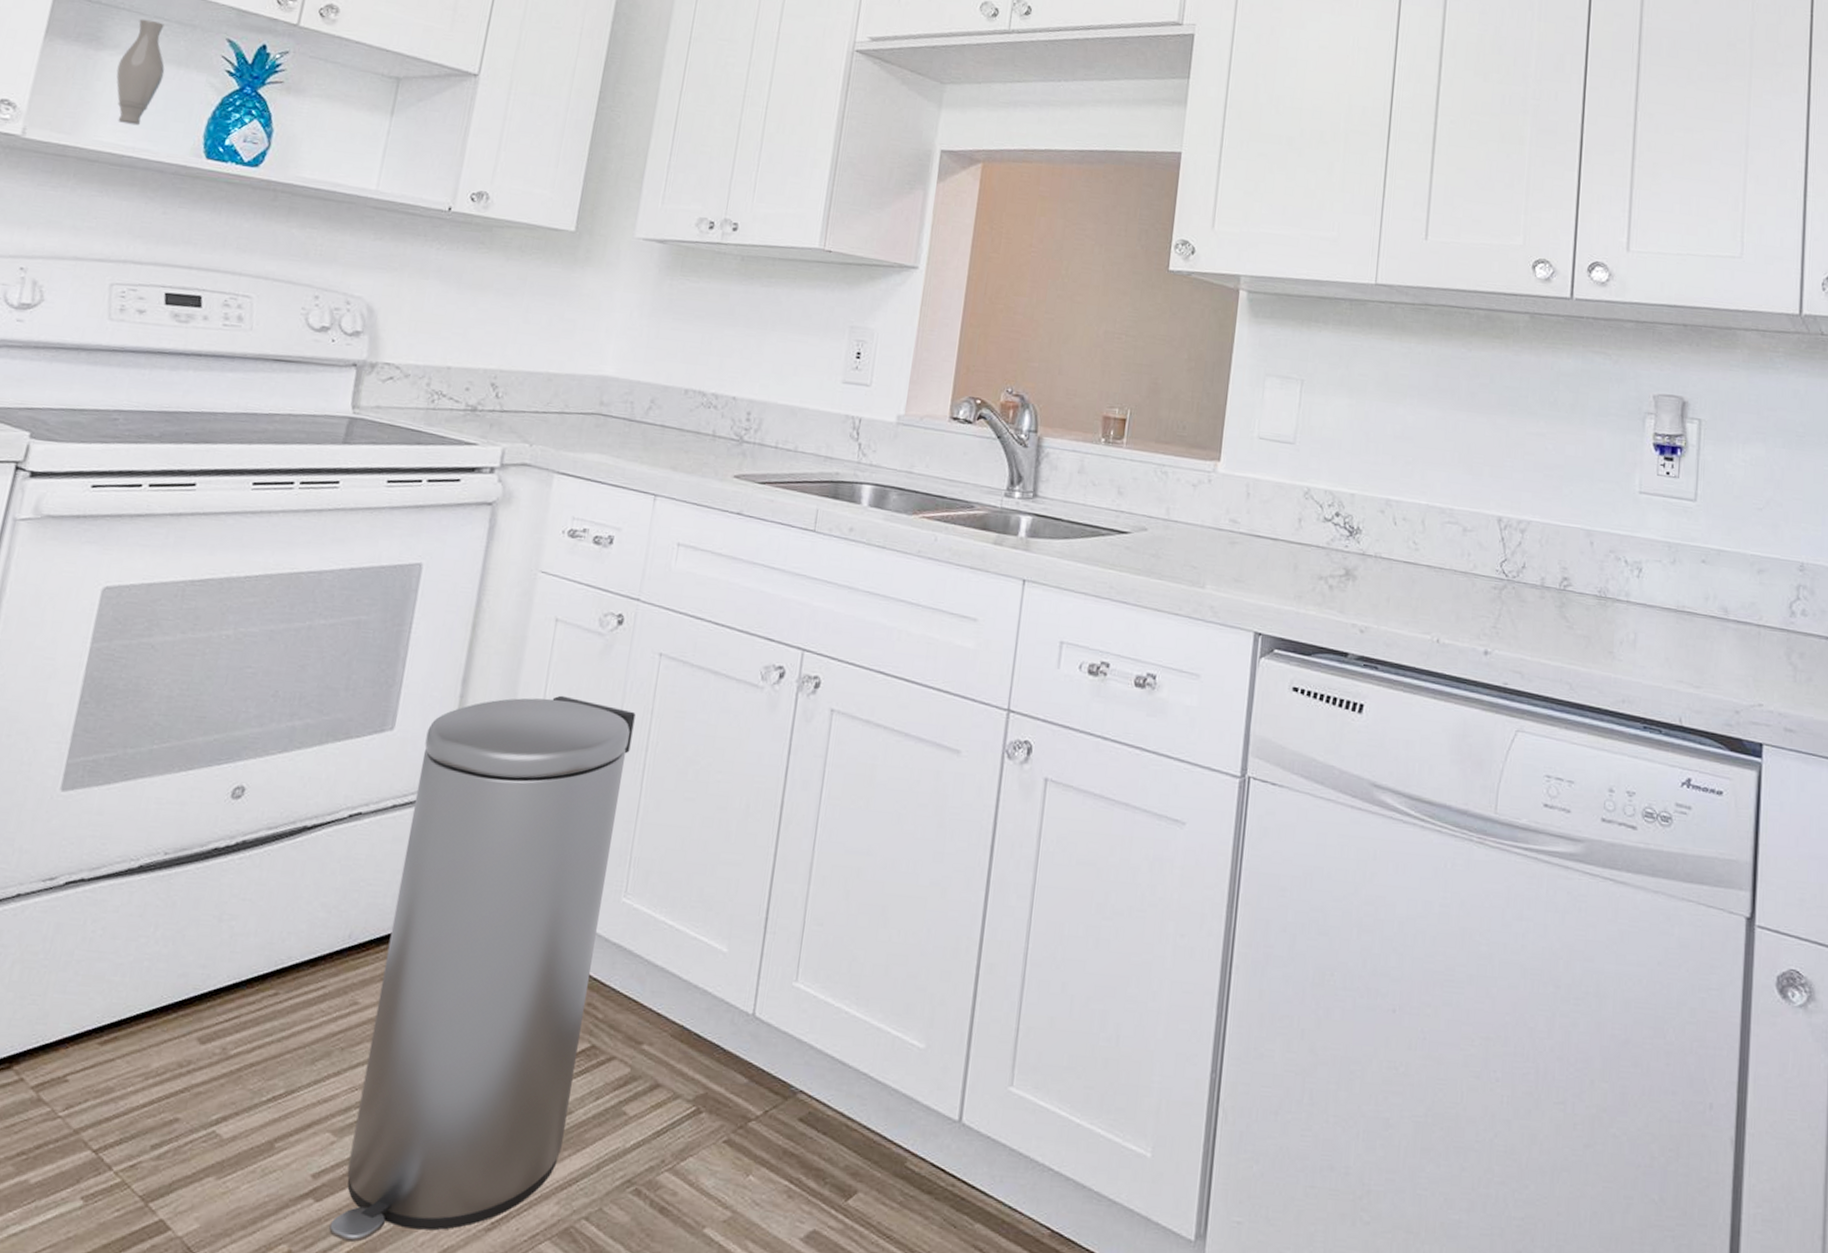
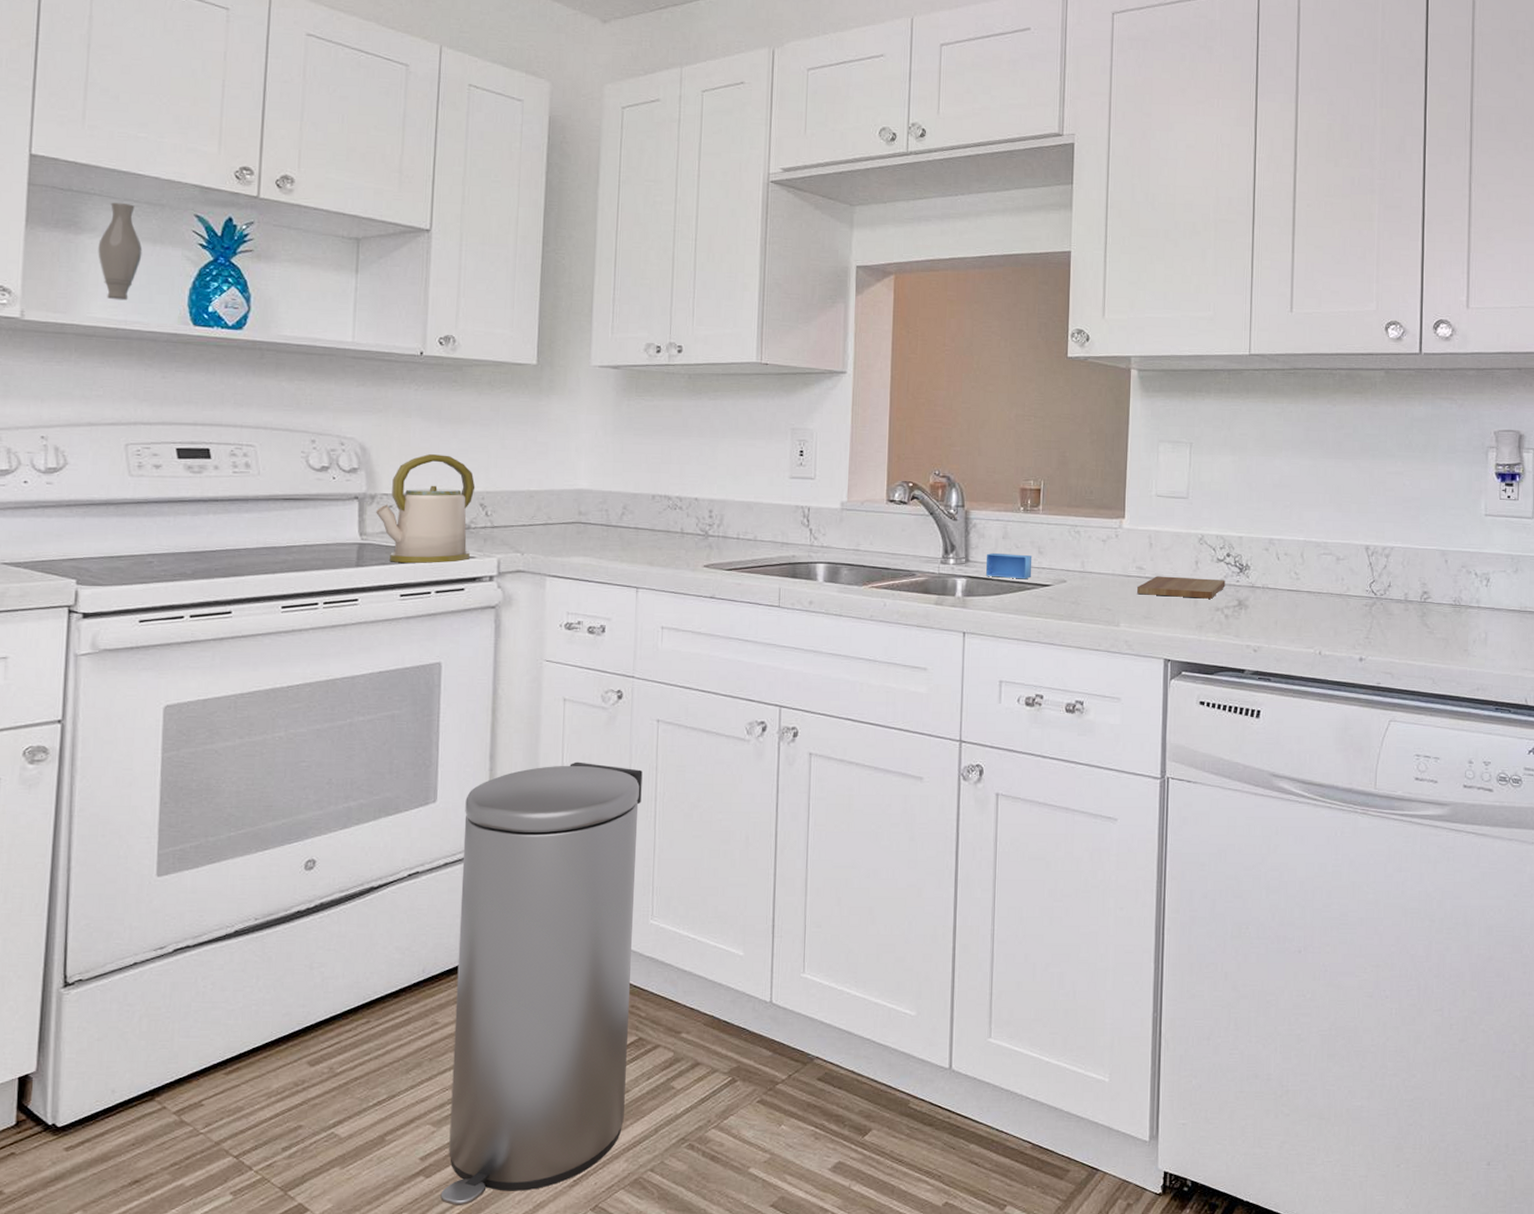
kettle: none [374,322,489,448] -> present [376,454,475,564]
sponge: none [1055,488,1111,523] -> present [986,552,1032,579]
cutting board: none [1228,532,1332,565] -> present [1137,576,1226,599]

